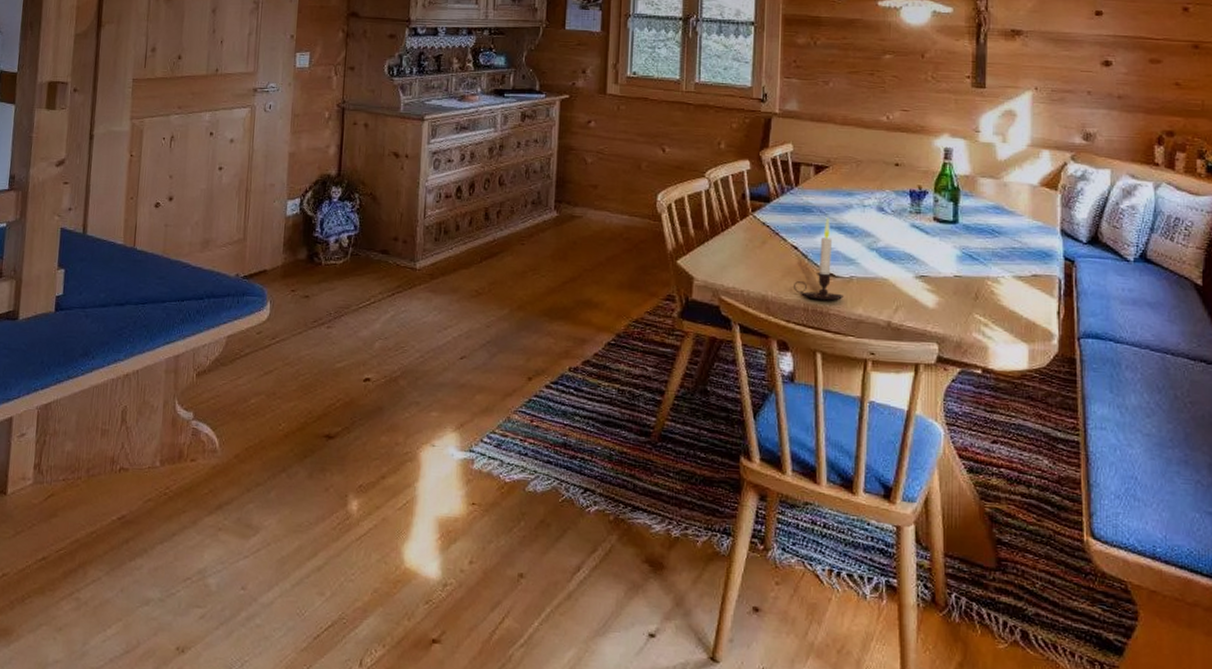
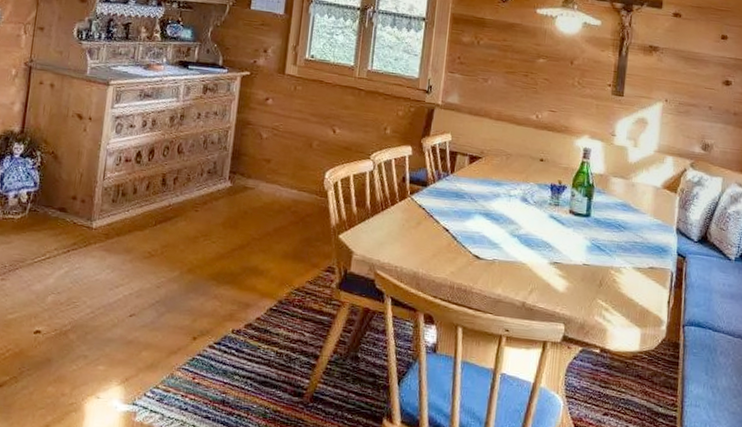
candle: present [794,217,843,301] -> none [442,204,486,281]

